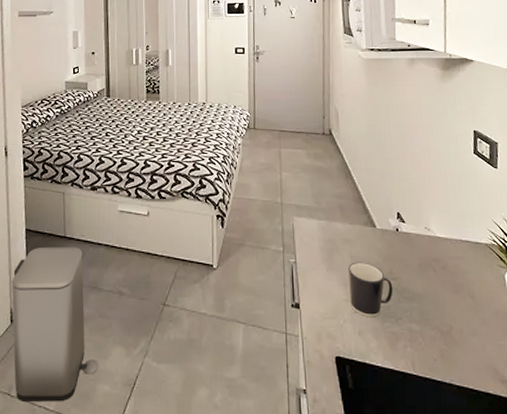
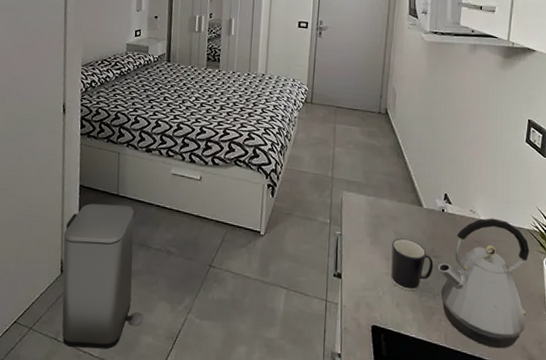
kettle: none [397,234,494,373] -> present [437,218,530,349]

